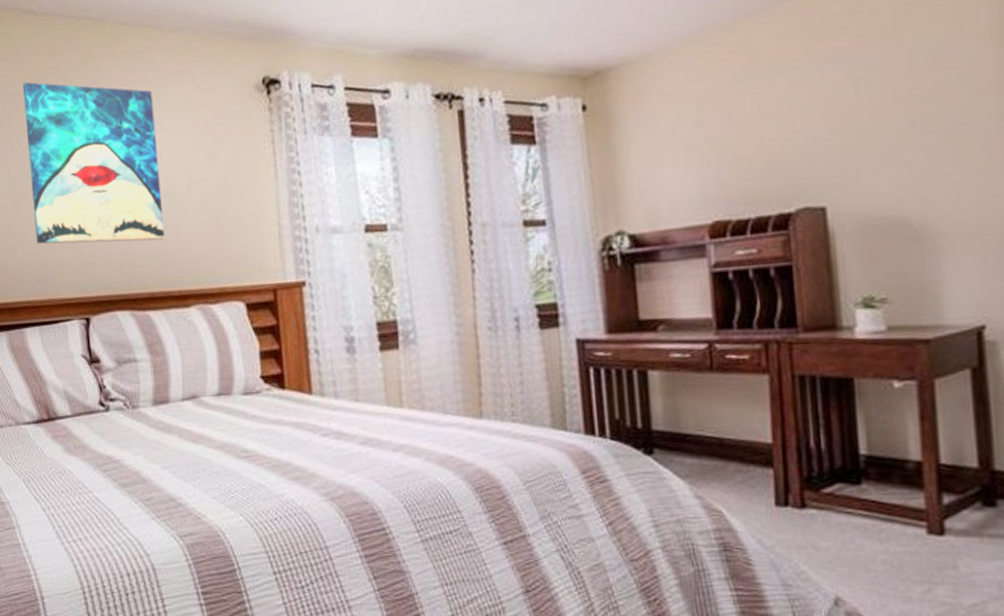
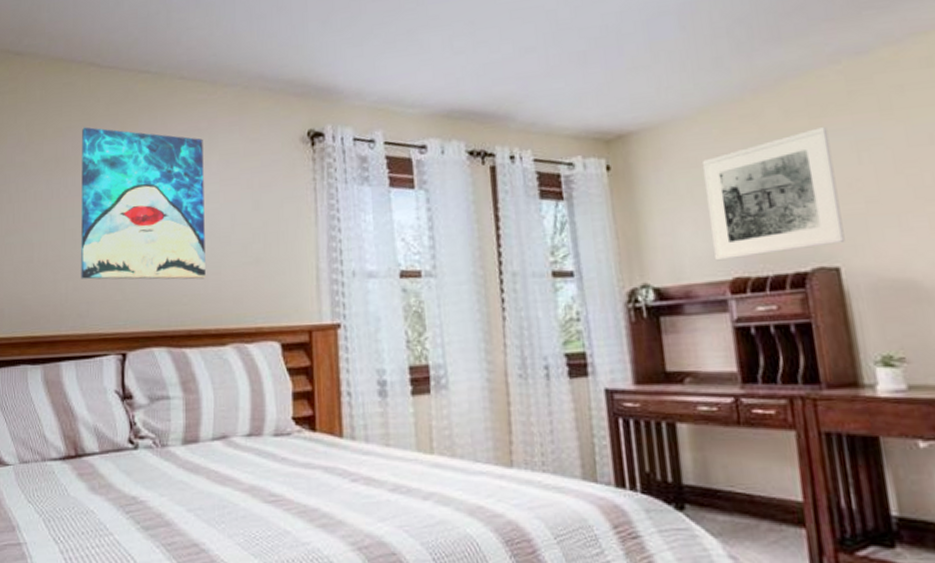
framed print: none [684,54,834,205] -> present [701,127,845,261]

